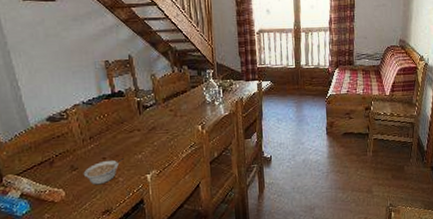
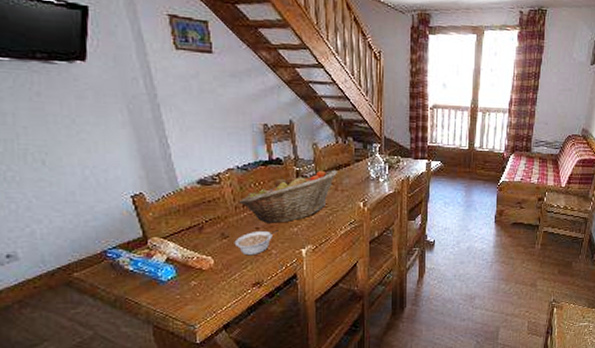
fruit basket: none [86,98,175,153] -> present [239,170,337,223]

